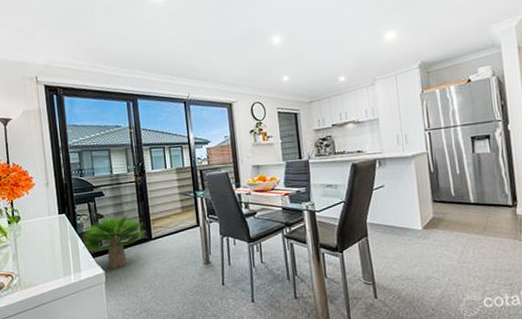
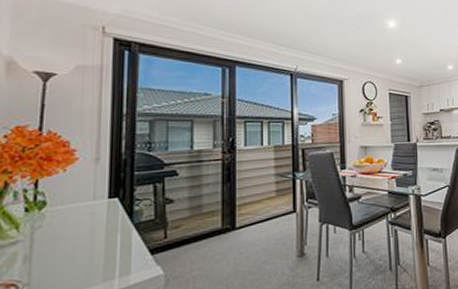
potted plant: present [81,212,146,269] -> none [138,196,229,268]

